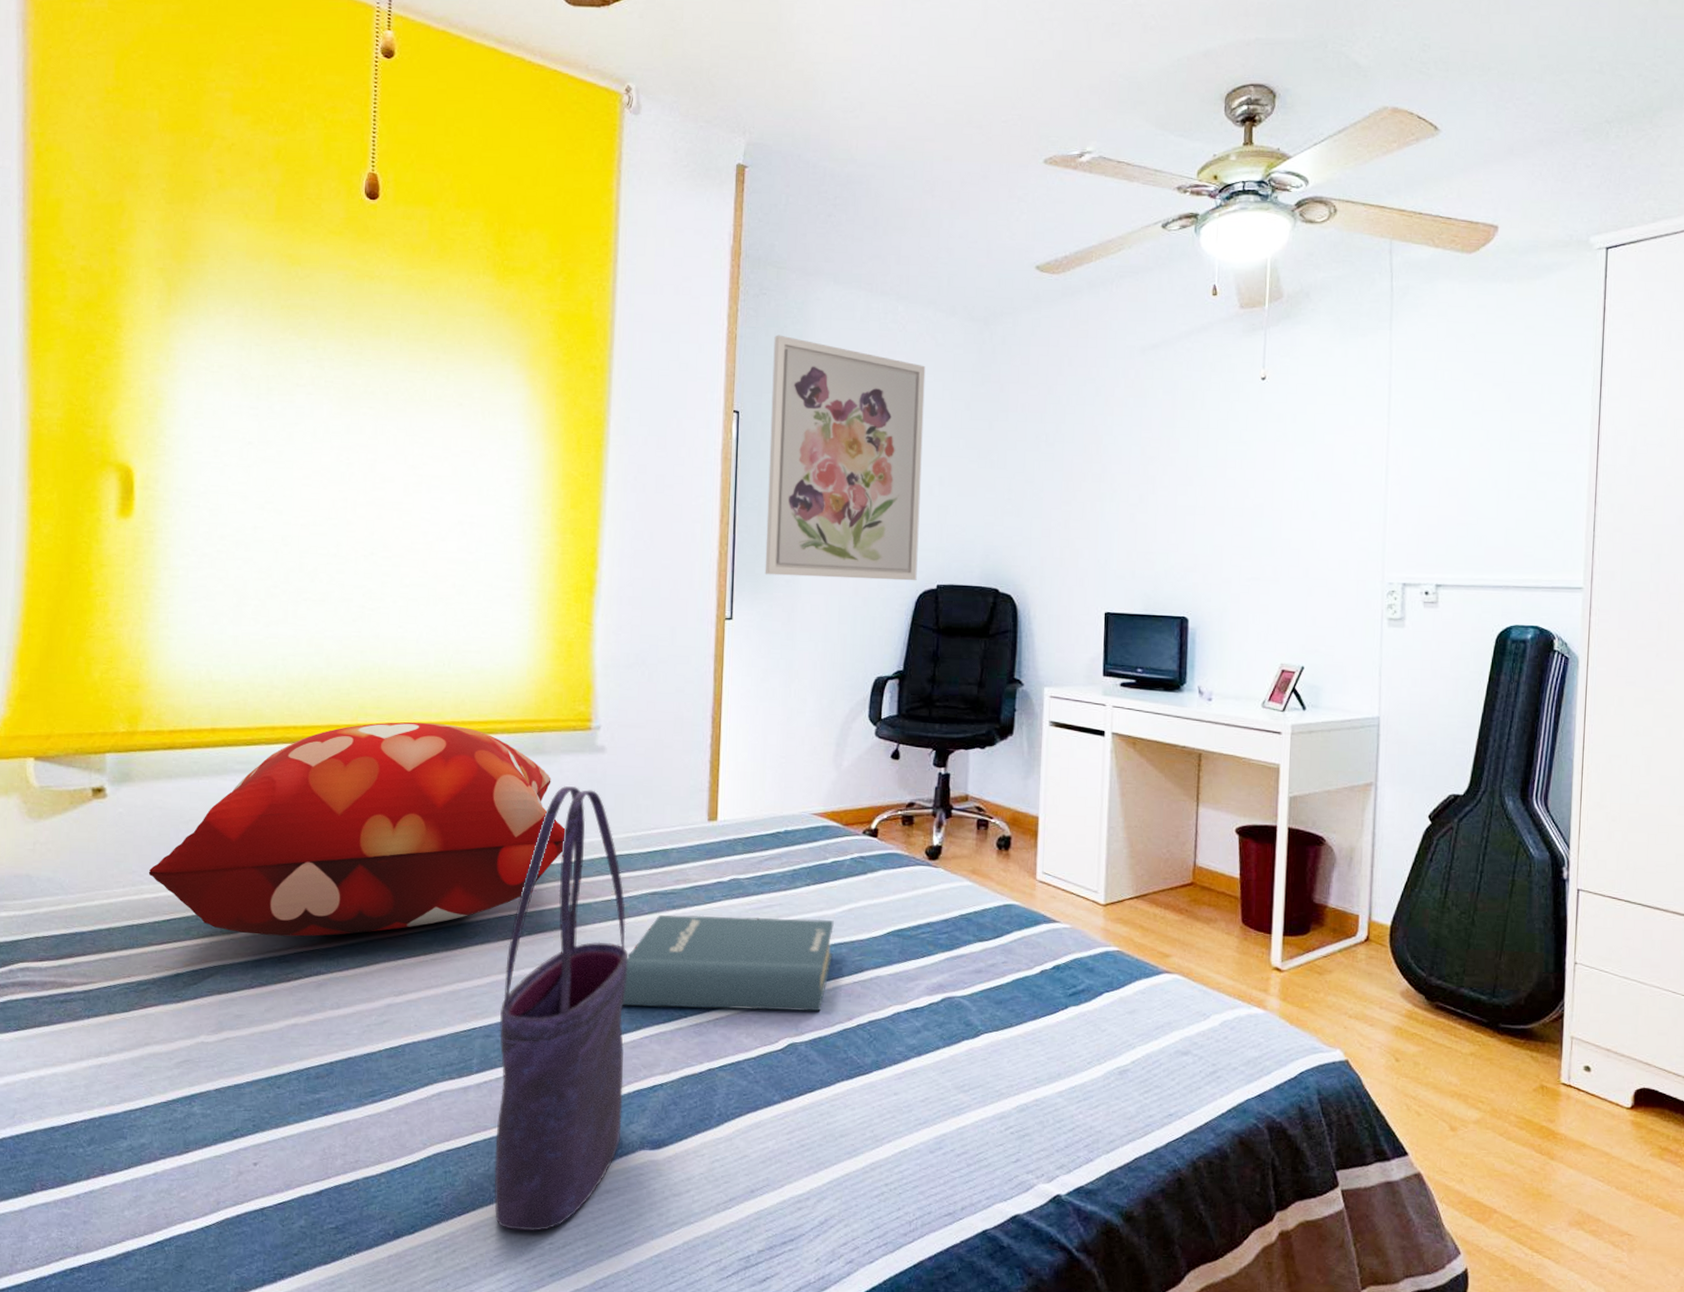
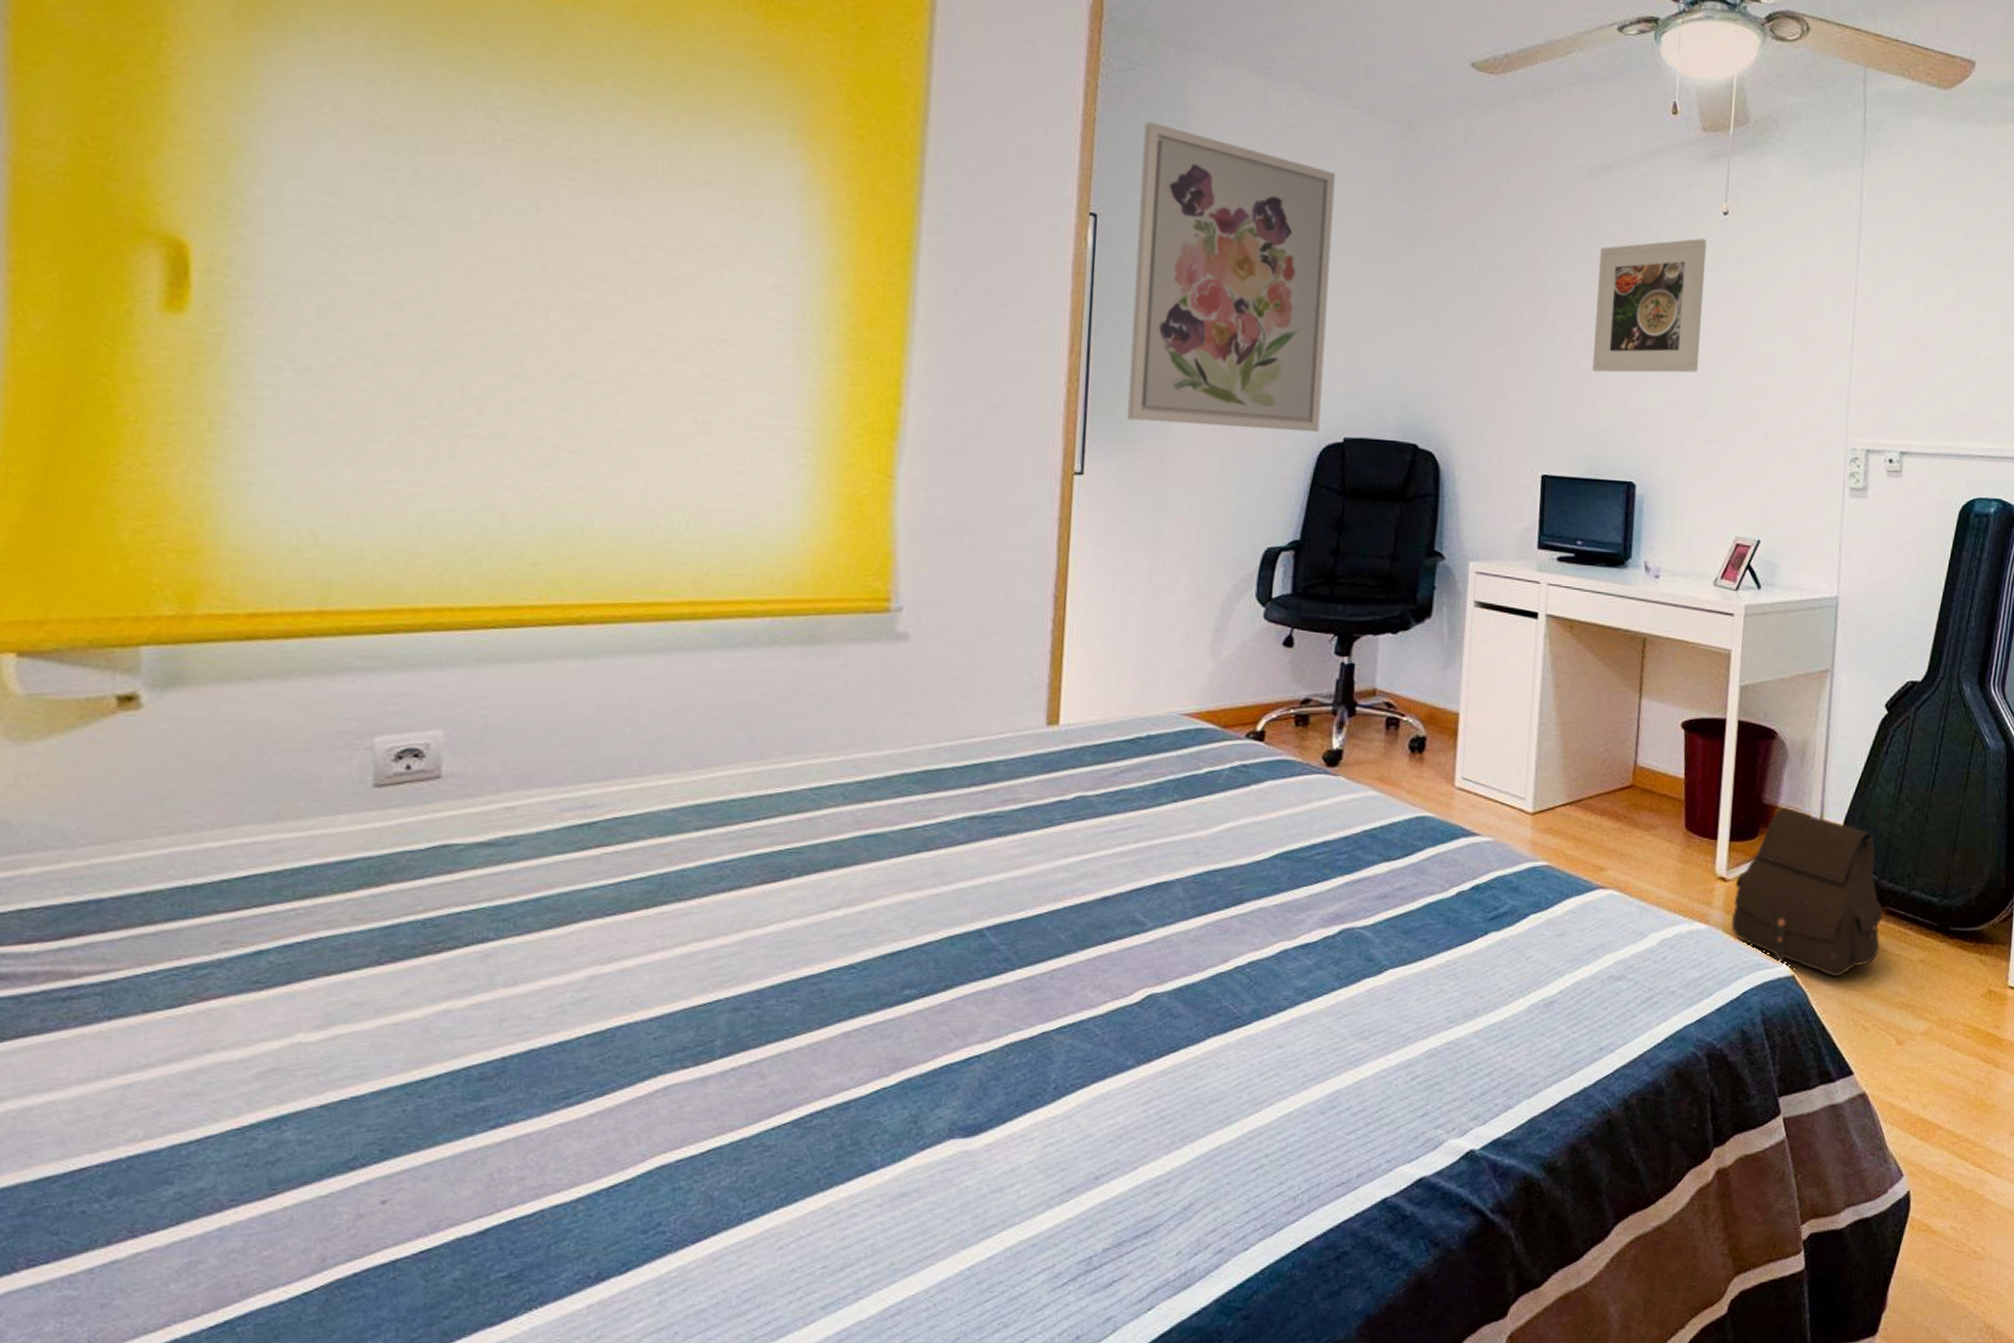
decorative pillow: present [148,722,566,937] -> none [211,601,852,892]
tote bag: present [494,786,628,1232] -> none [744,684,936,1255]
hardback book: present [622,915,834,1012] -> none [927,842,1207,961]
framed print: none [1147,402,1246,522] -> present [1593,238,1706,373]
satchel: none [1286,906,1433,1065] -> present [1731,807,1883,977]

